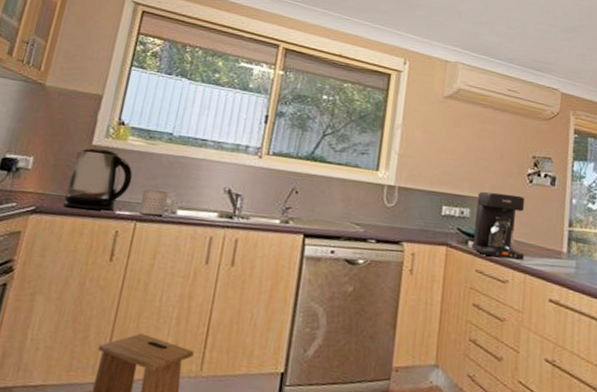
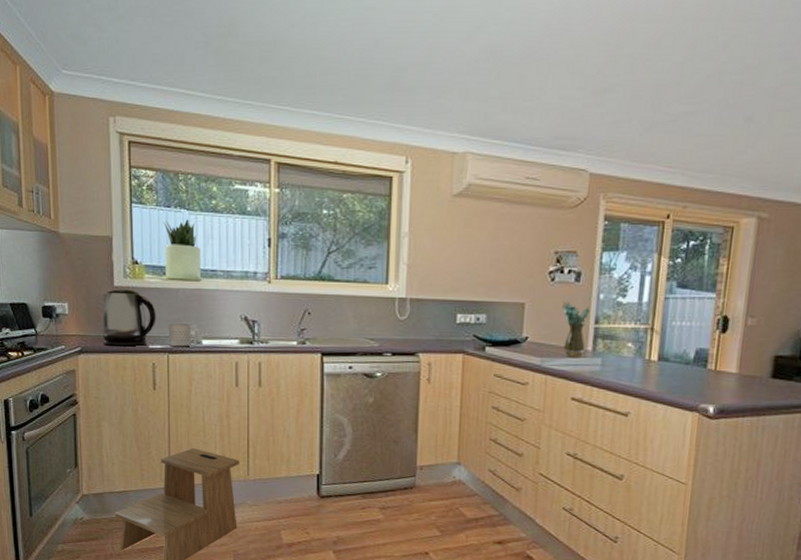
planter: none [147,86,195,151] -> present [162,219,204,283]
coffee maker: present [472,191,525,260] -> none [489,295,546,362]
vase: none [540,202,564,260] -> present [562,300,590,359]

